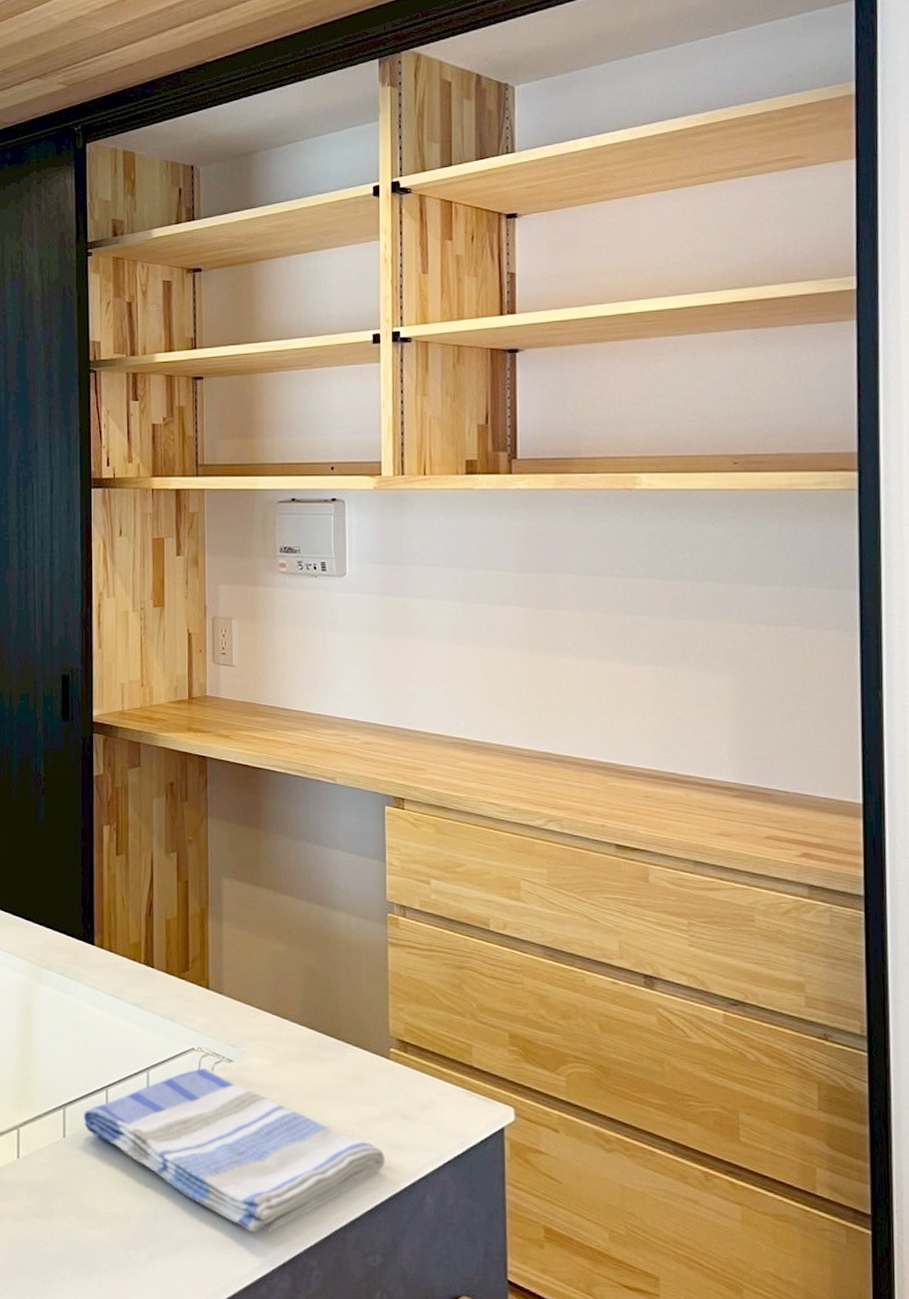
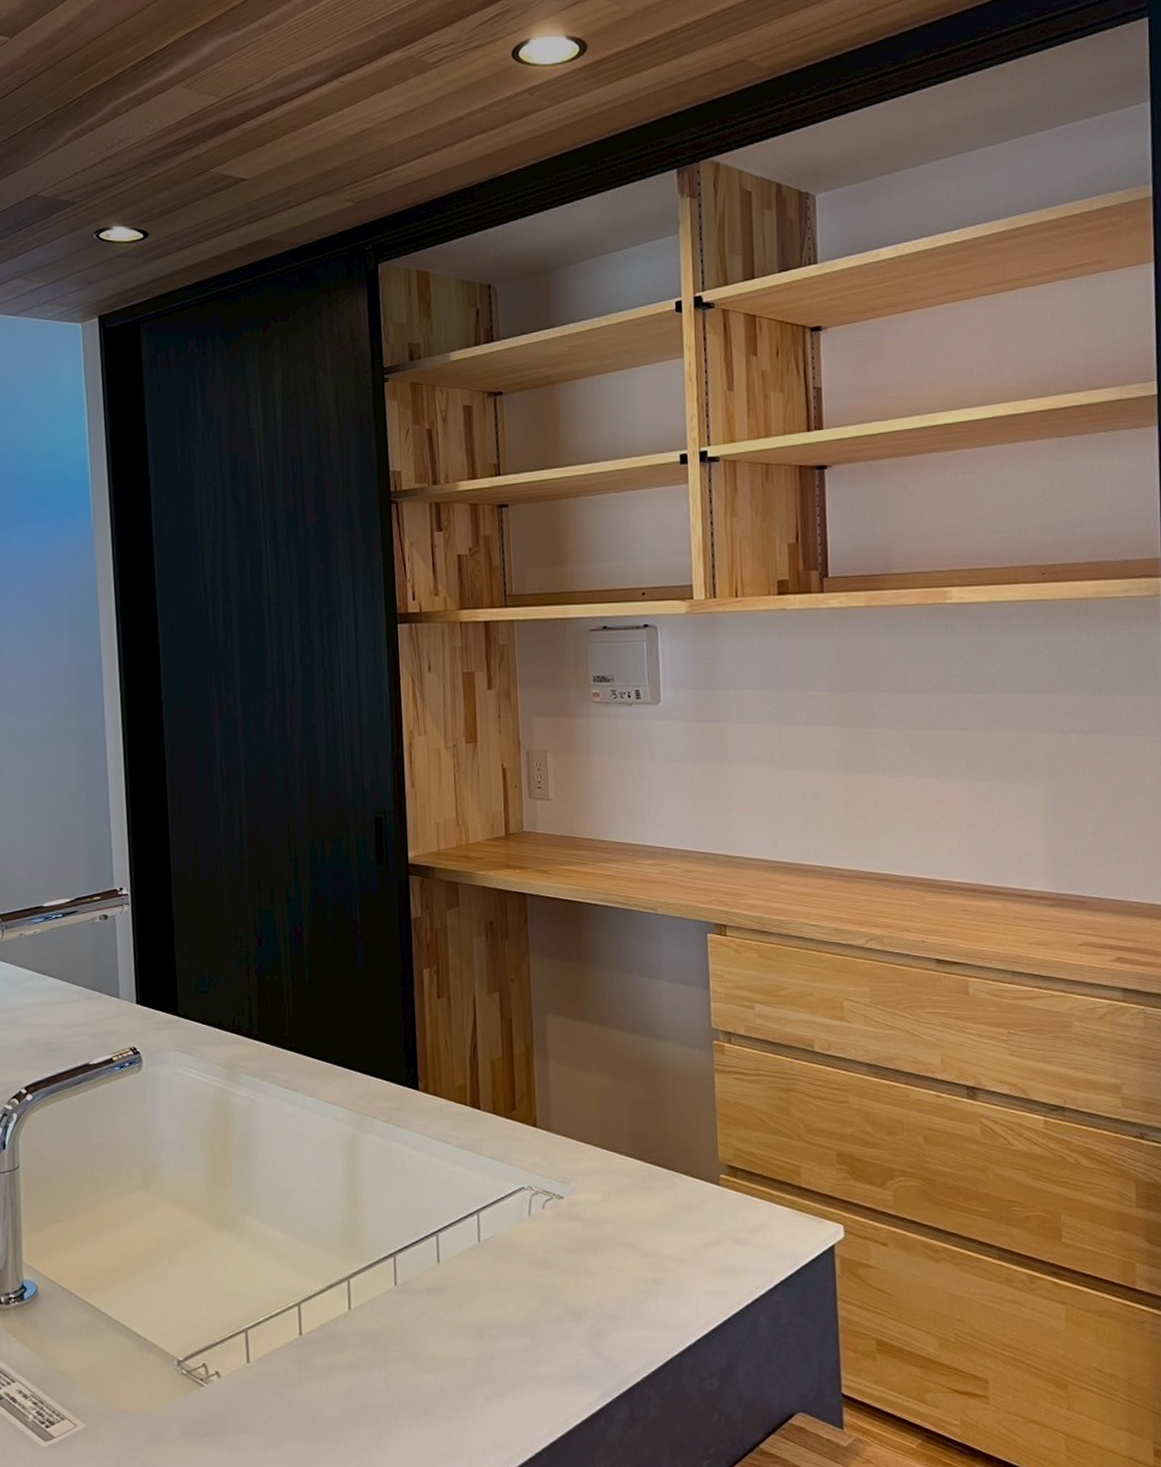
dish towel: present [83,1068,385,1233] -> none [414,1207,718,1366]

